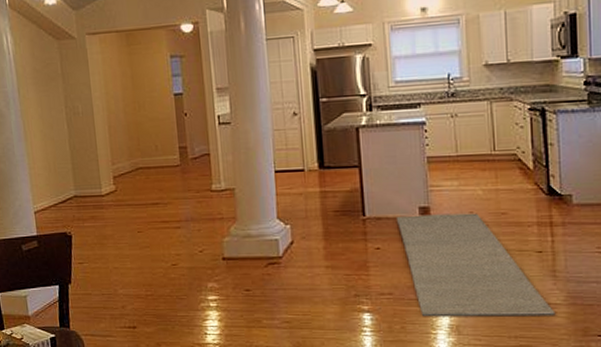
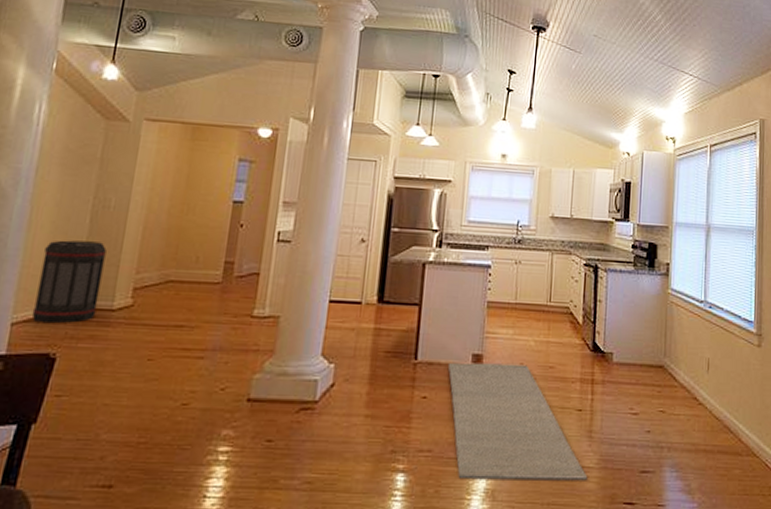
trash can: none [41,143,91,210] -> present [32,240,107,324]

